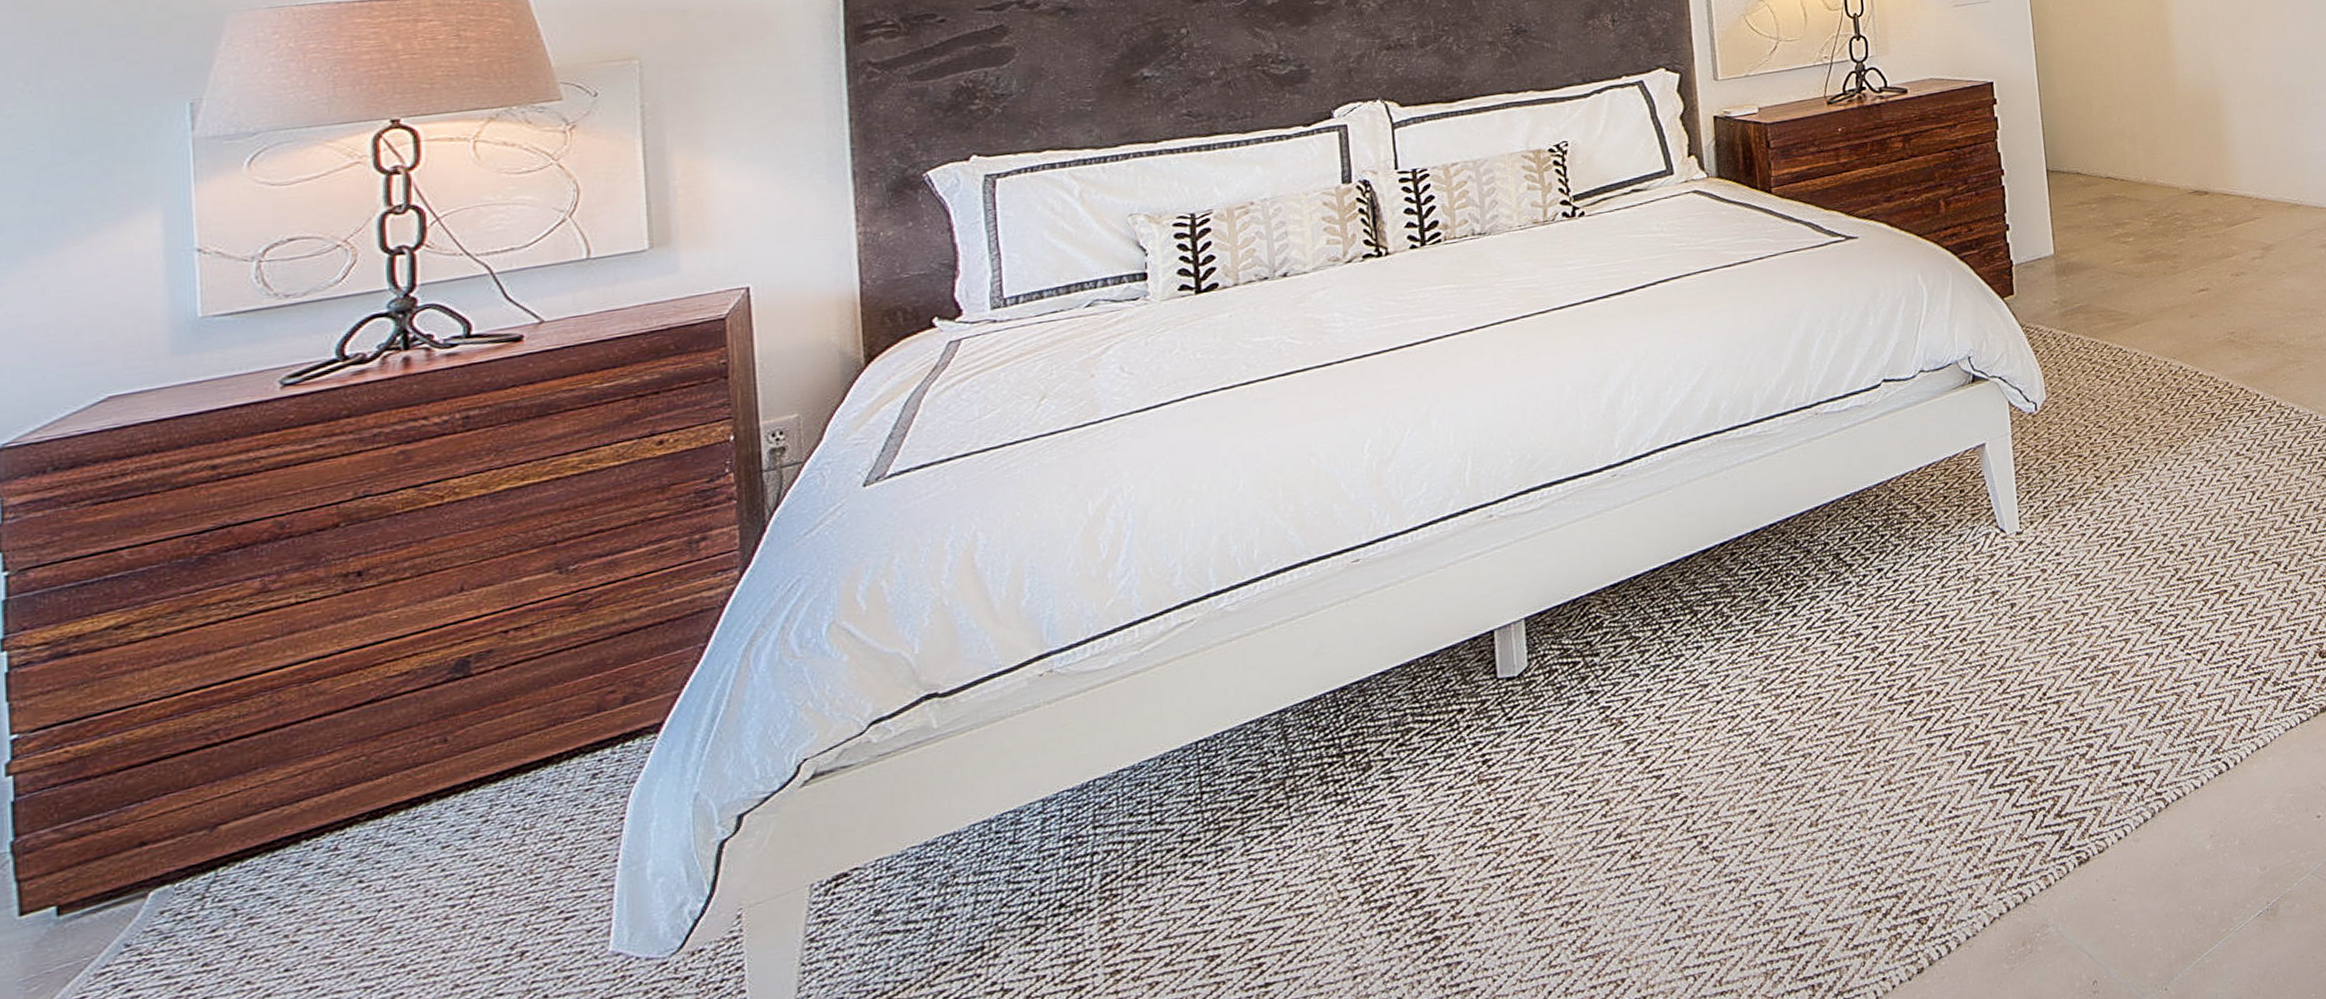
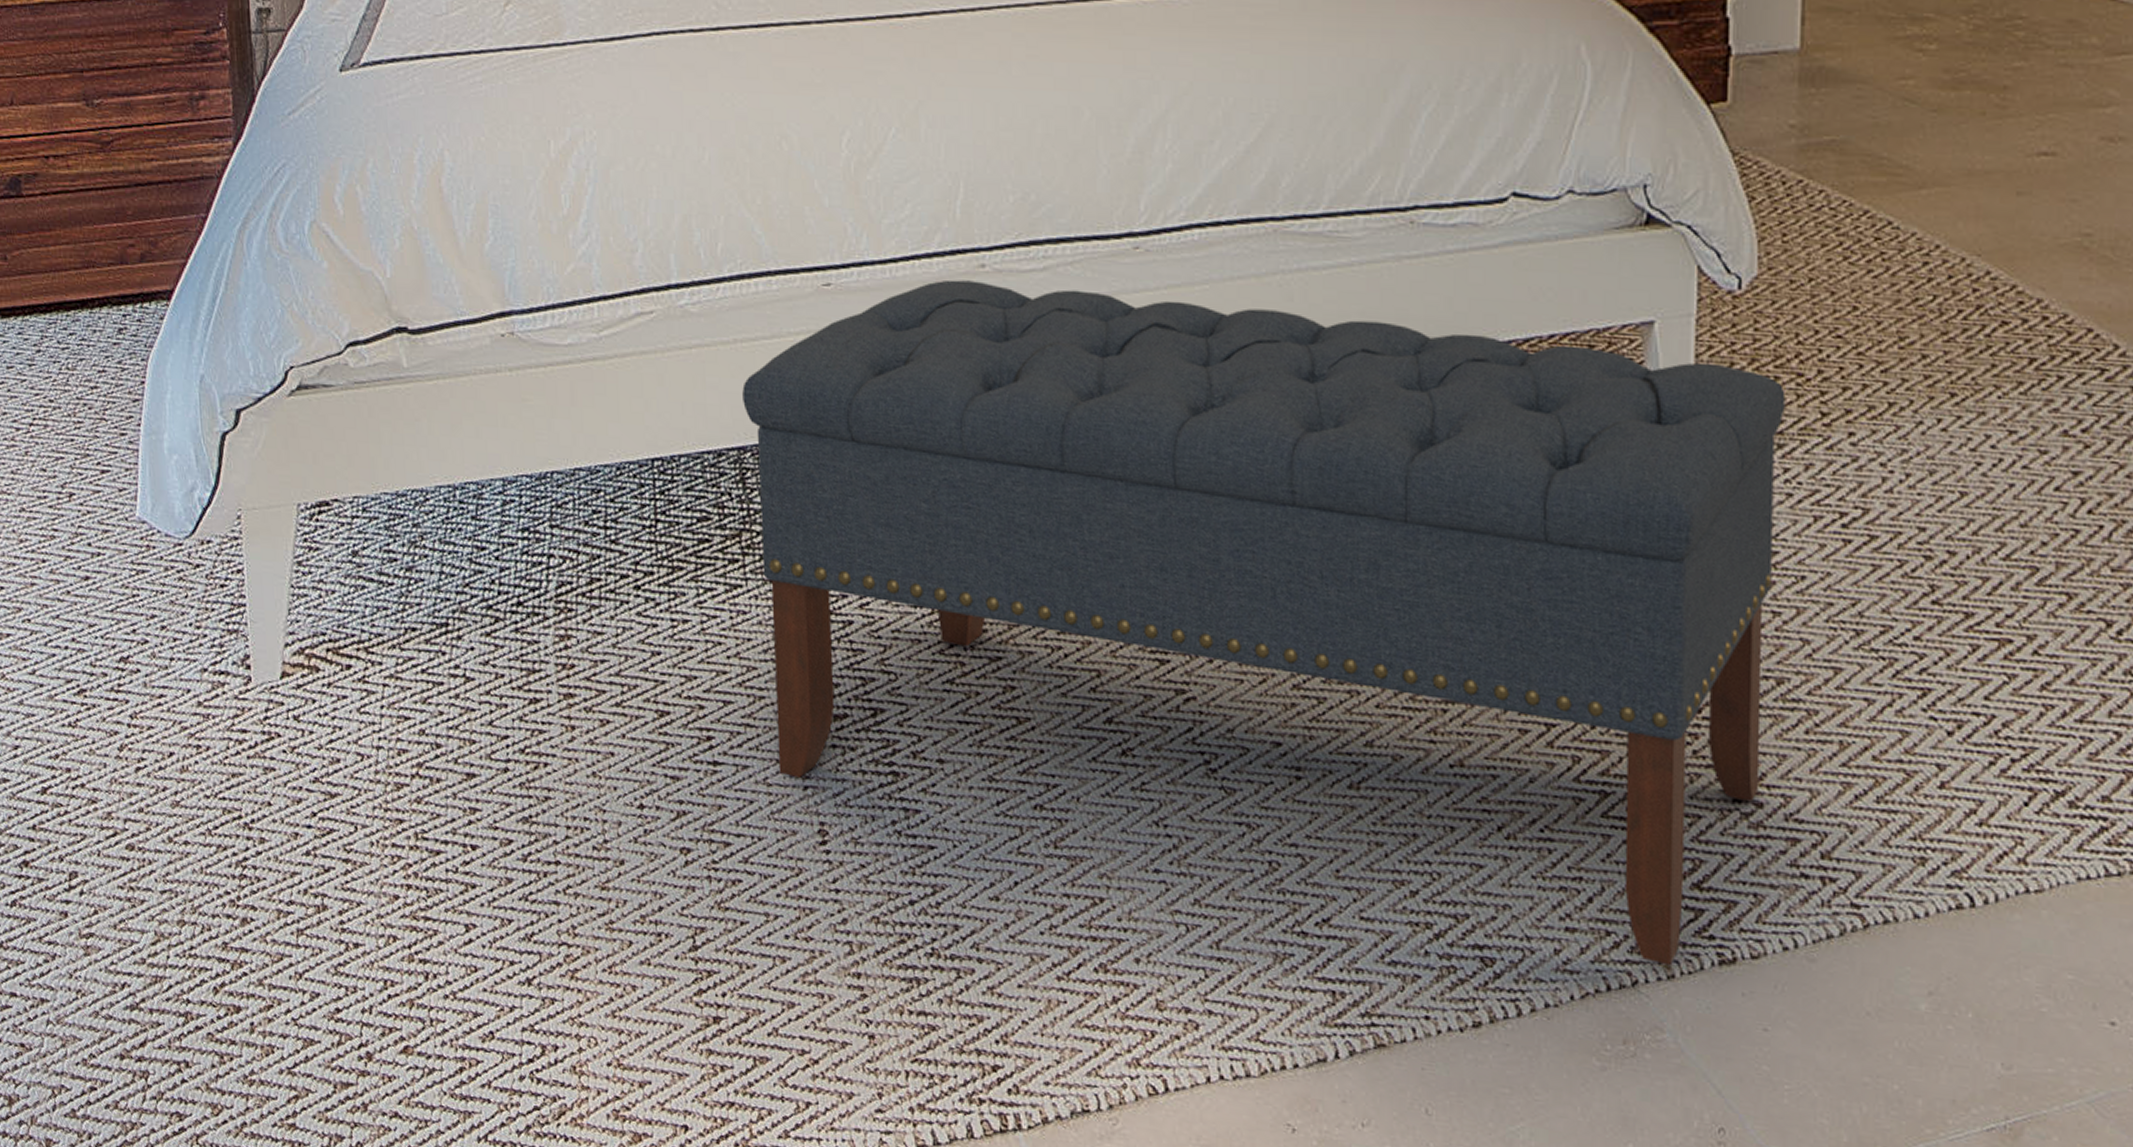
bench: none [1281,461,2089,974] -> present [742,279,1786,966]

